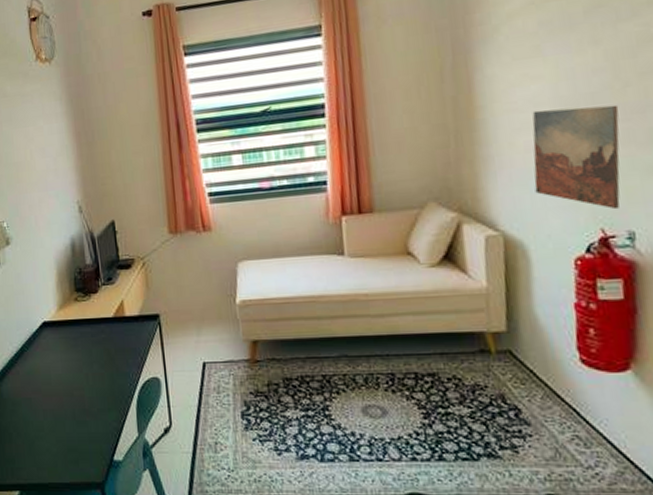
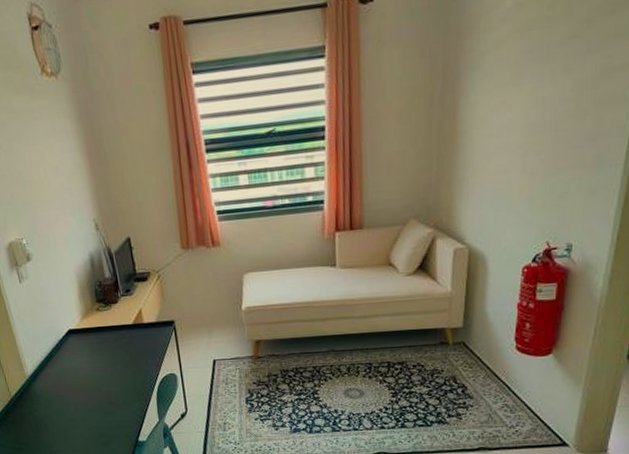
wall art: present [532,104,621,210] -> none [499,132,576,226]

